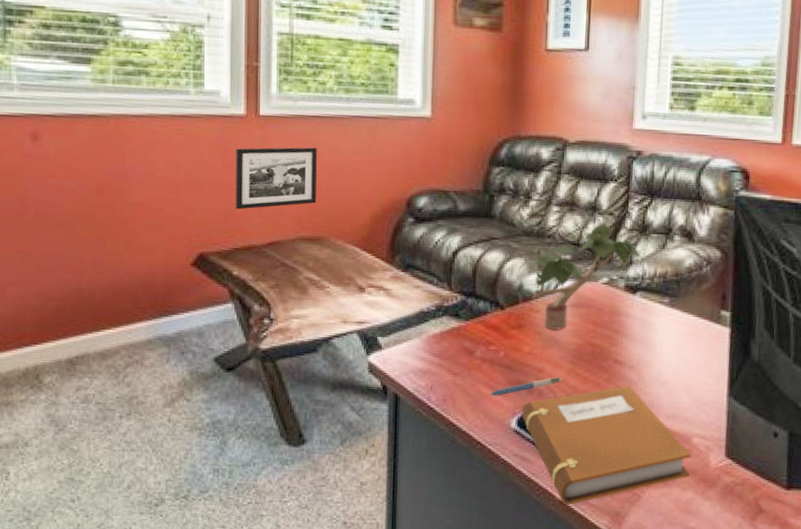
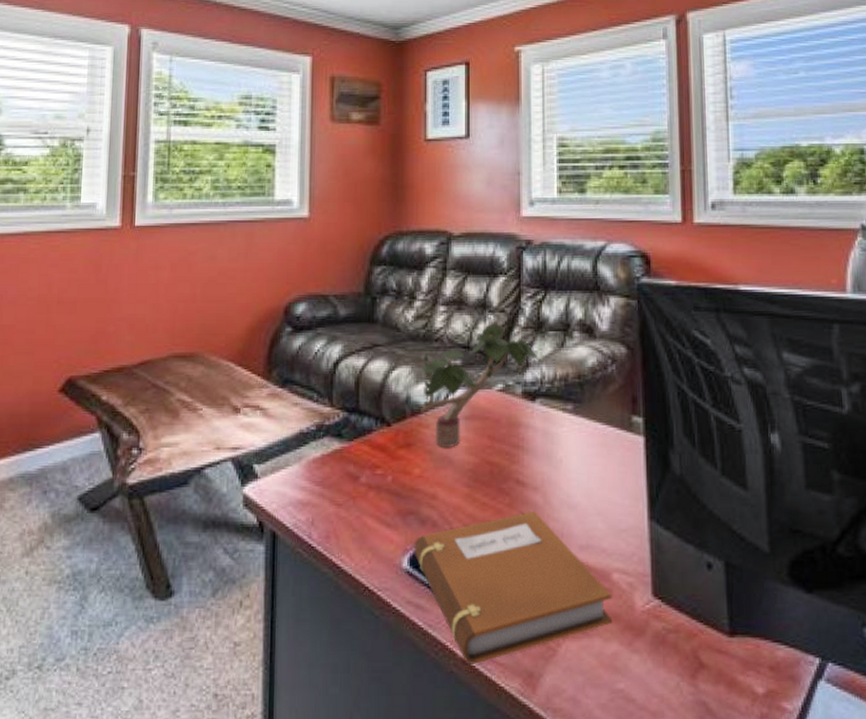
picture frame: present [235,147,317,210] -> none [107,257,192,328]
pen: present [489,377,563,396] -> none [377,504,459,530]

